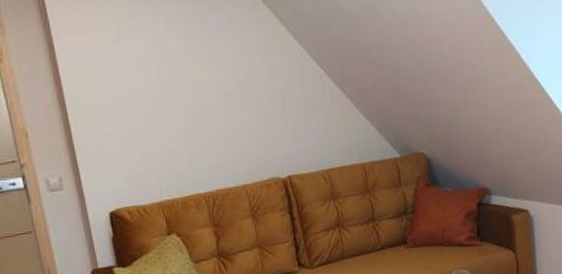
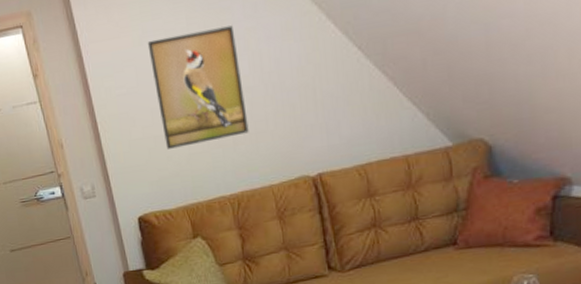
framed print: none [124,34,224,145] -> present [147,25,249,149]

